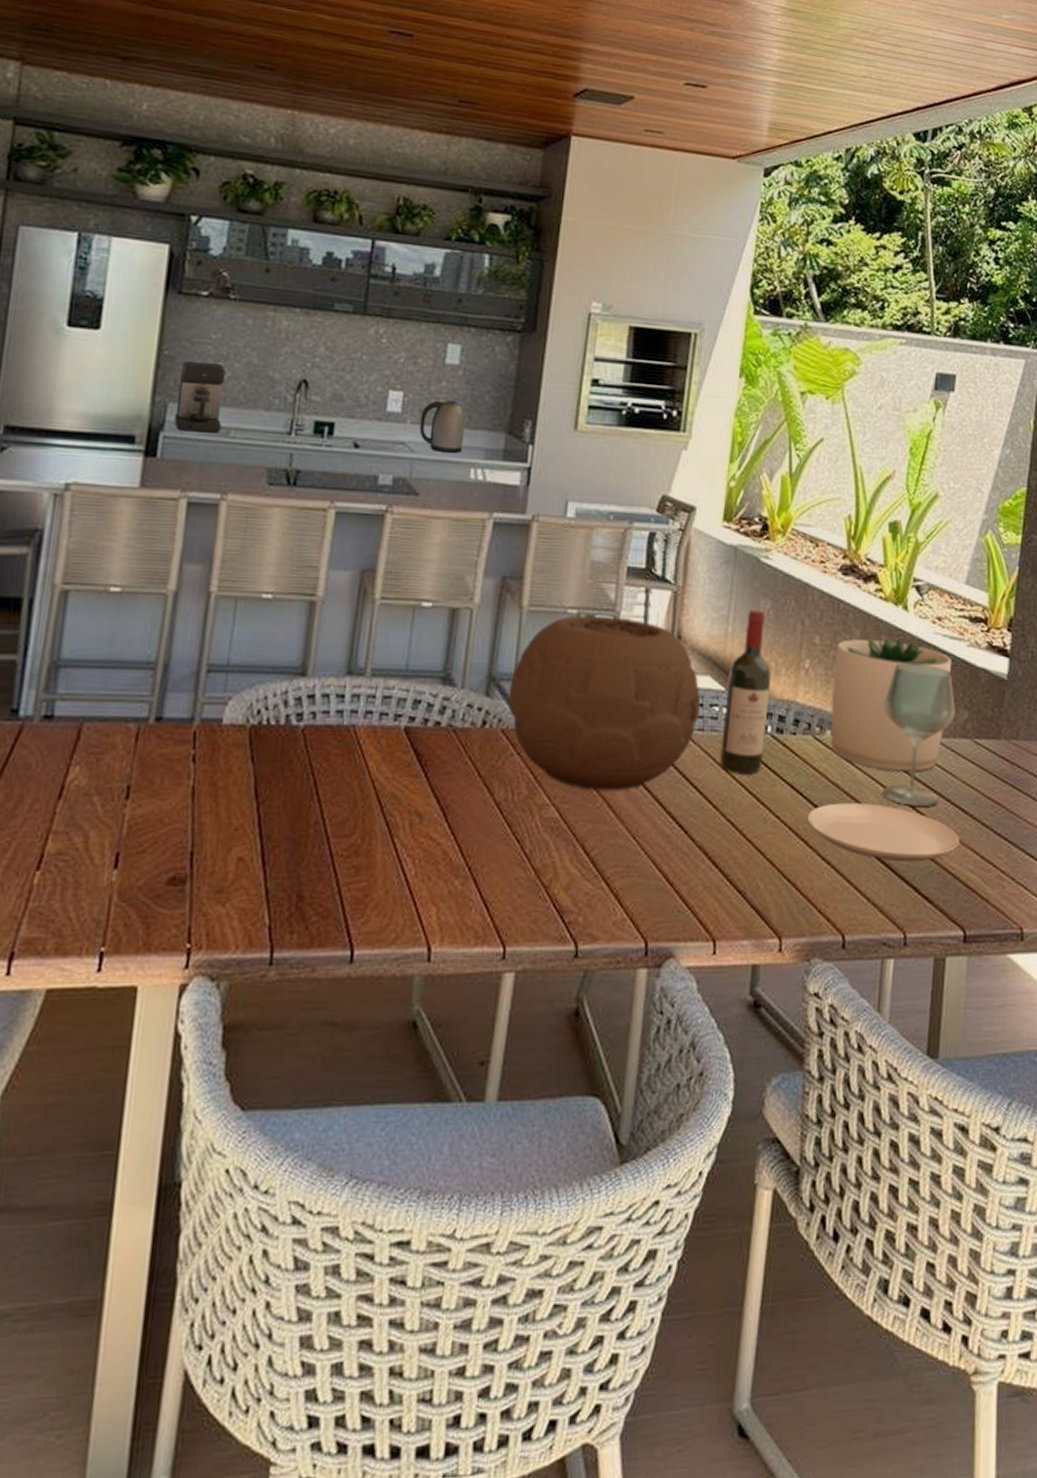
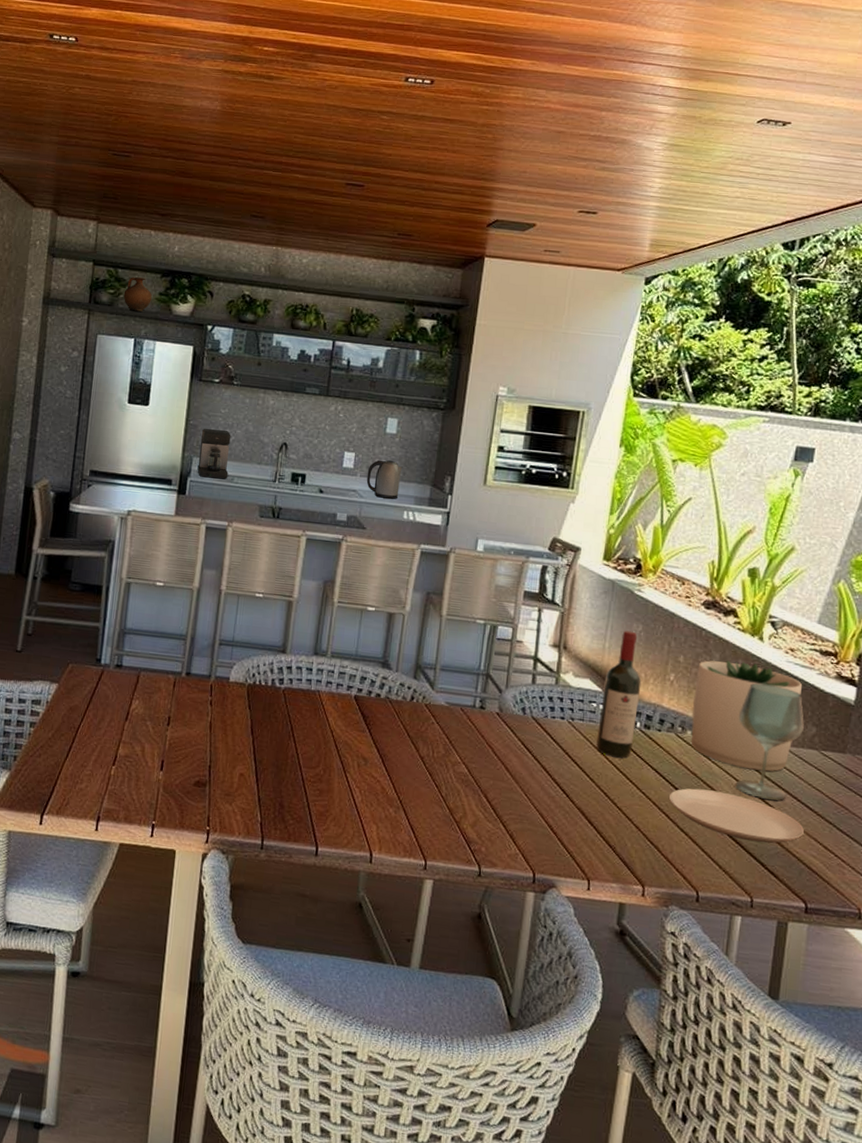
ceramic jug: none [61,144,107,196] -> present [123,277,152,313]
decorative bowl: present [508,615,701,791] -> none [430,625,582,759]

